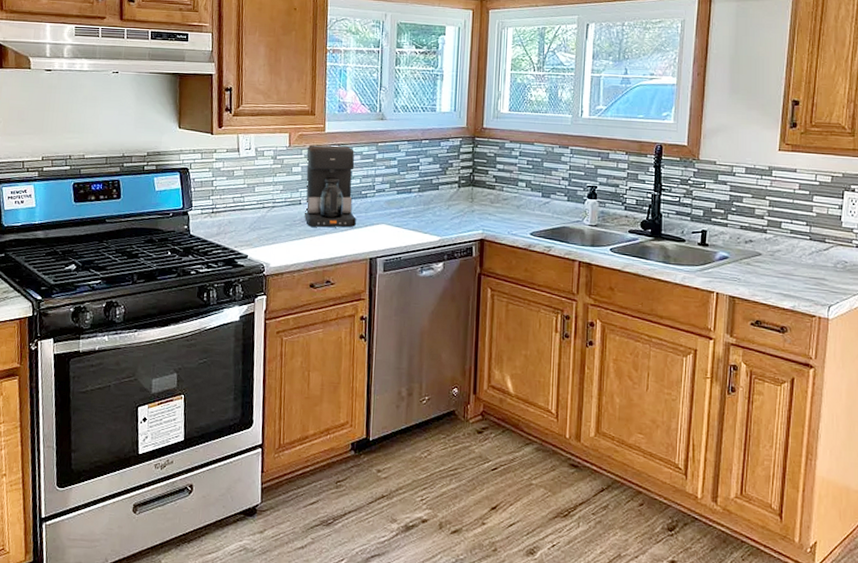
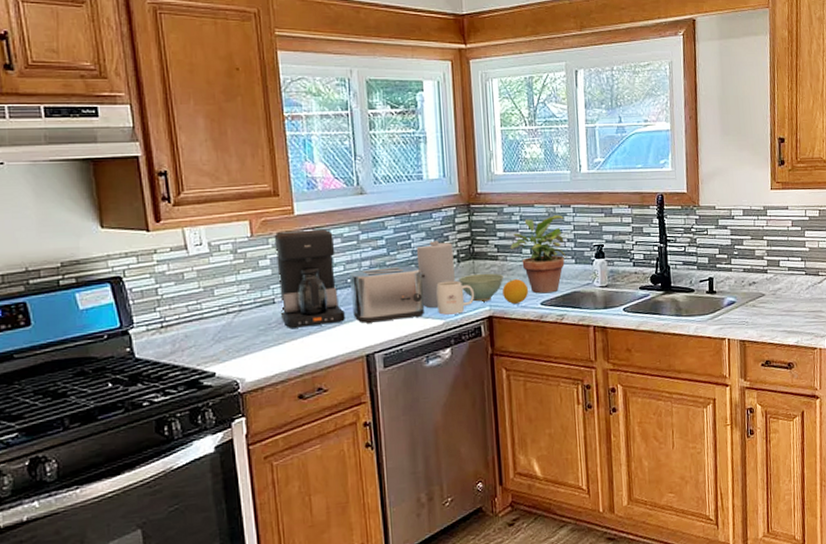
toaster: none [363,184,429,232] -> present [349,265,426,324]
paper towel holder: none [422,166,456,225] -> present [416,240,455,308]
mug: none [435,202,471,233] -> present [435,280,475,315]
bowl: none [456,199,498,225] -> present [458,273,503,302]
fruit: none [496,208,521,232] -> present [502,279,529,305]
potted plant: none [508,154,561,225] -> present [510,215,567,294]

